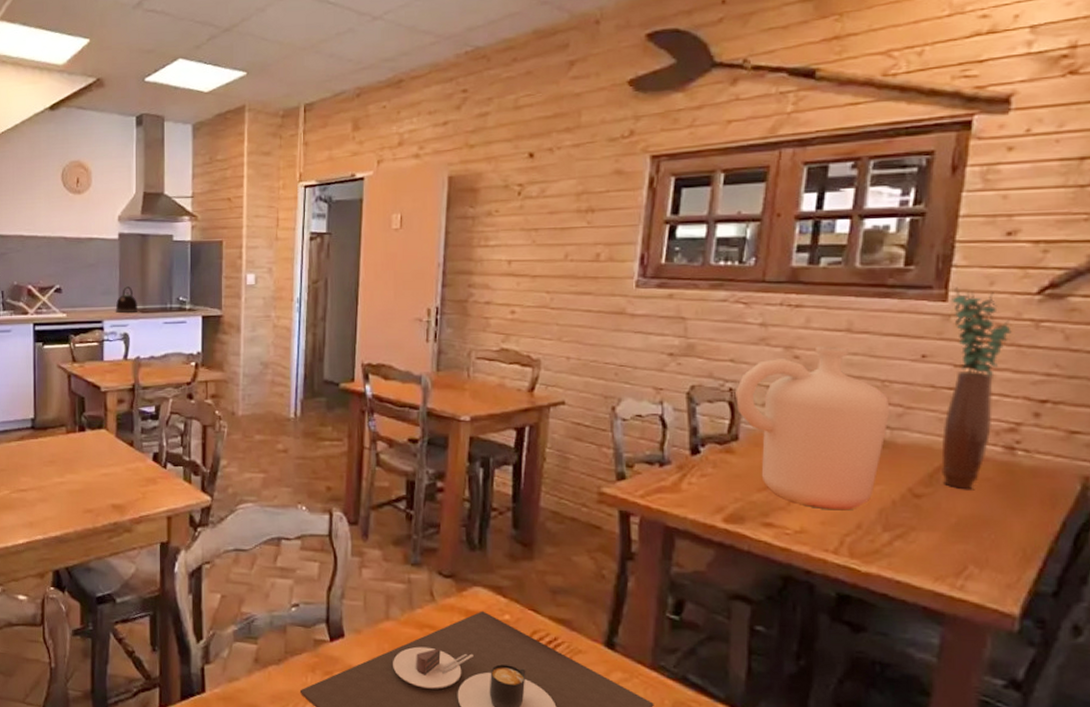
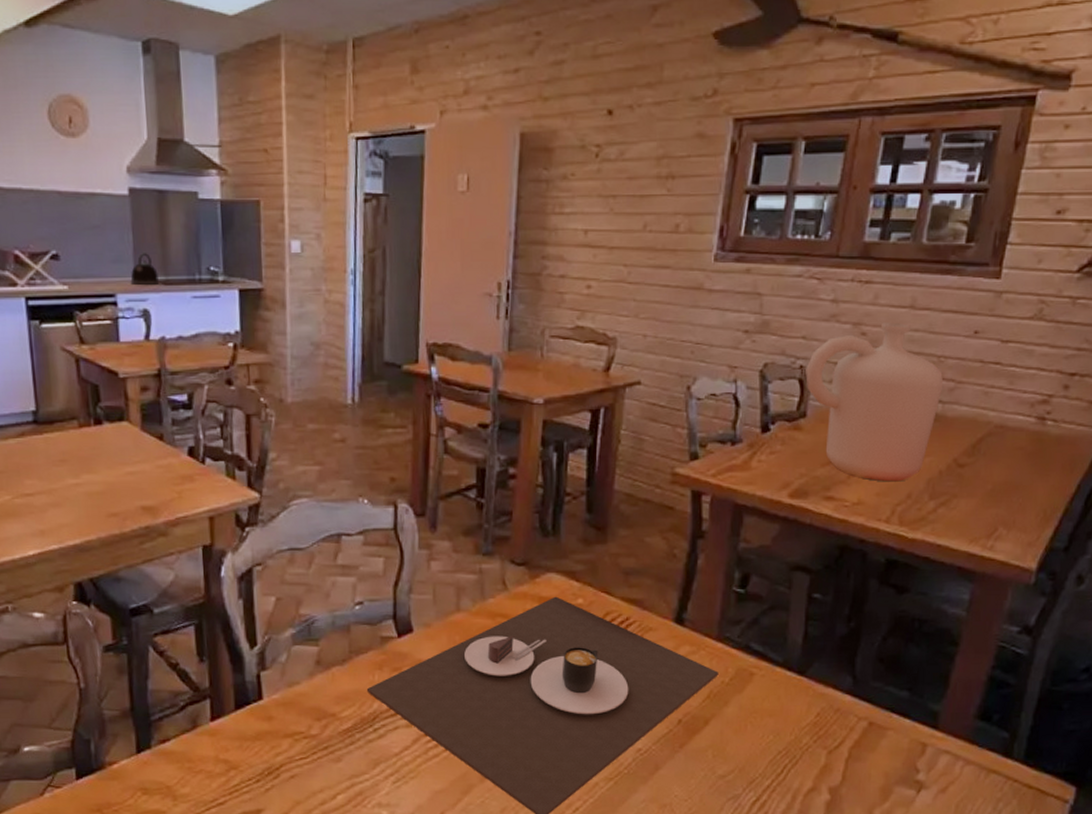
vase: present [941,287,1012,490] -> none [983,264,1052,459]

